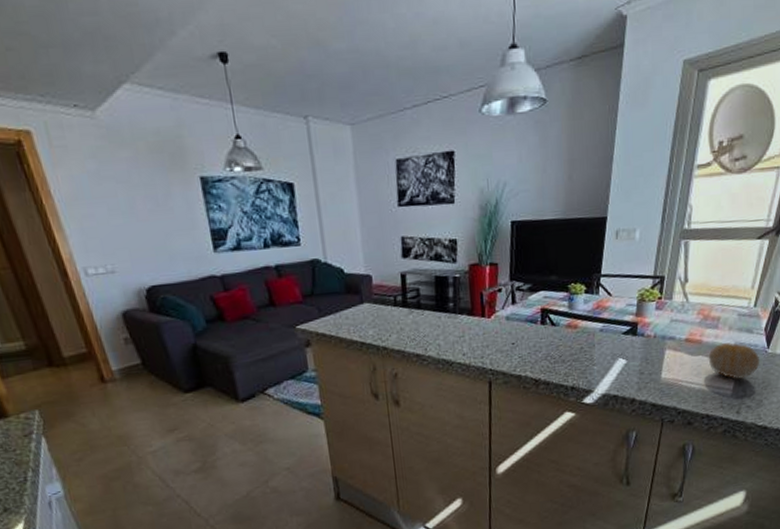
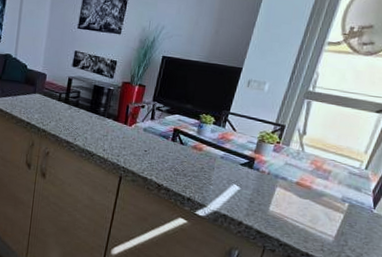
fruit: present [708,342,760,380] -> none [315,194,365,230]

